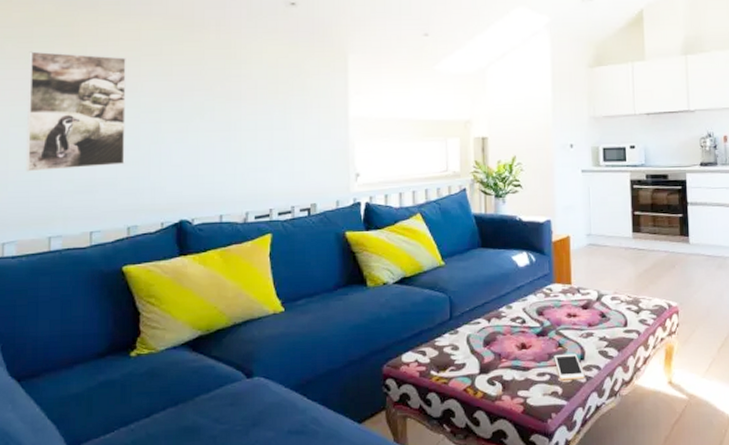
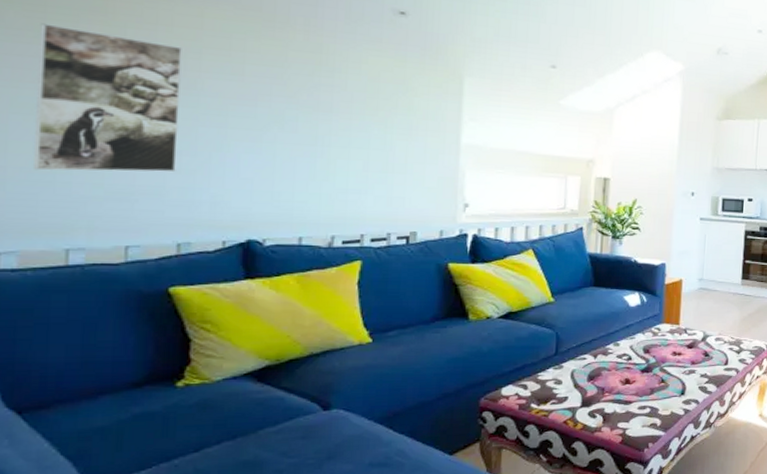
cell phone: present [554,353,585,381] -> none [656,389,684,413]

